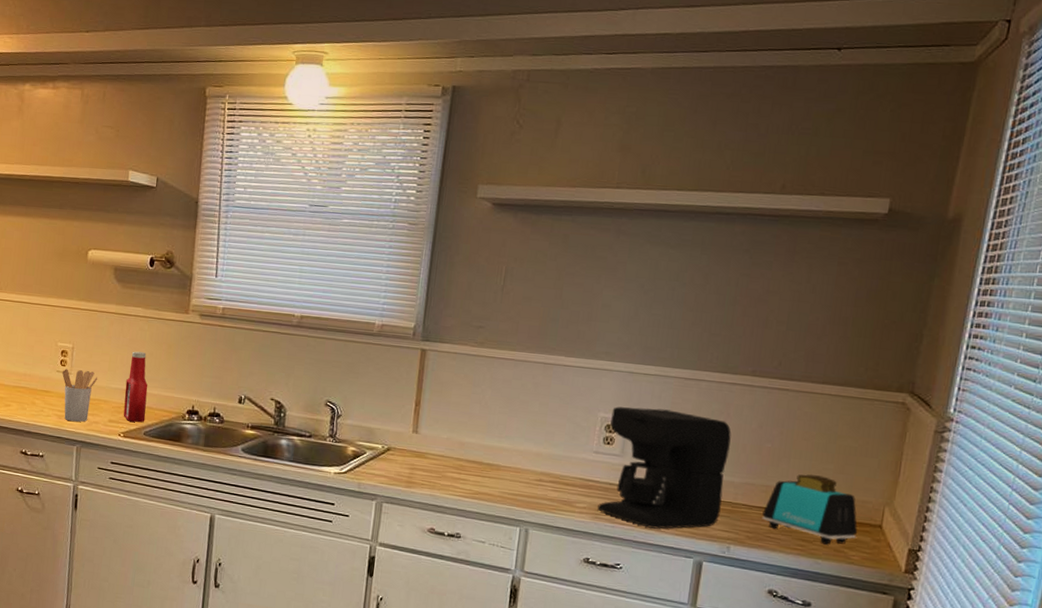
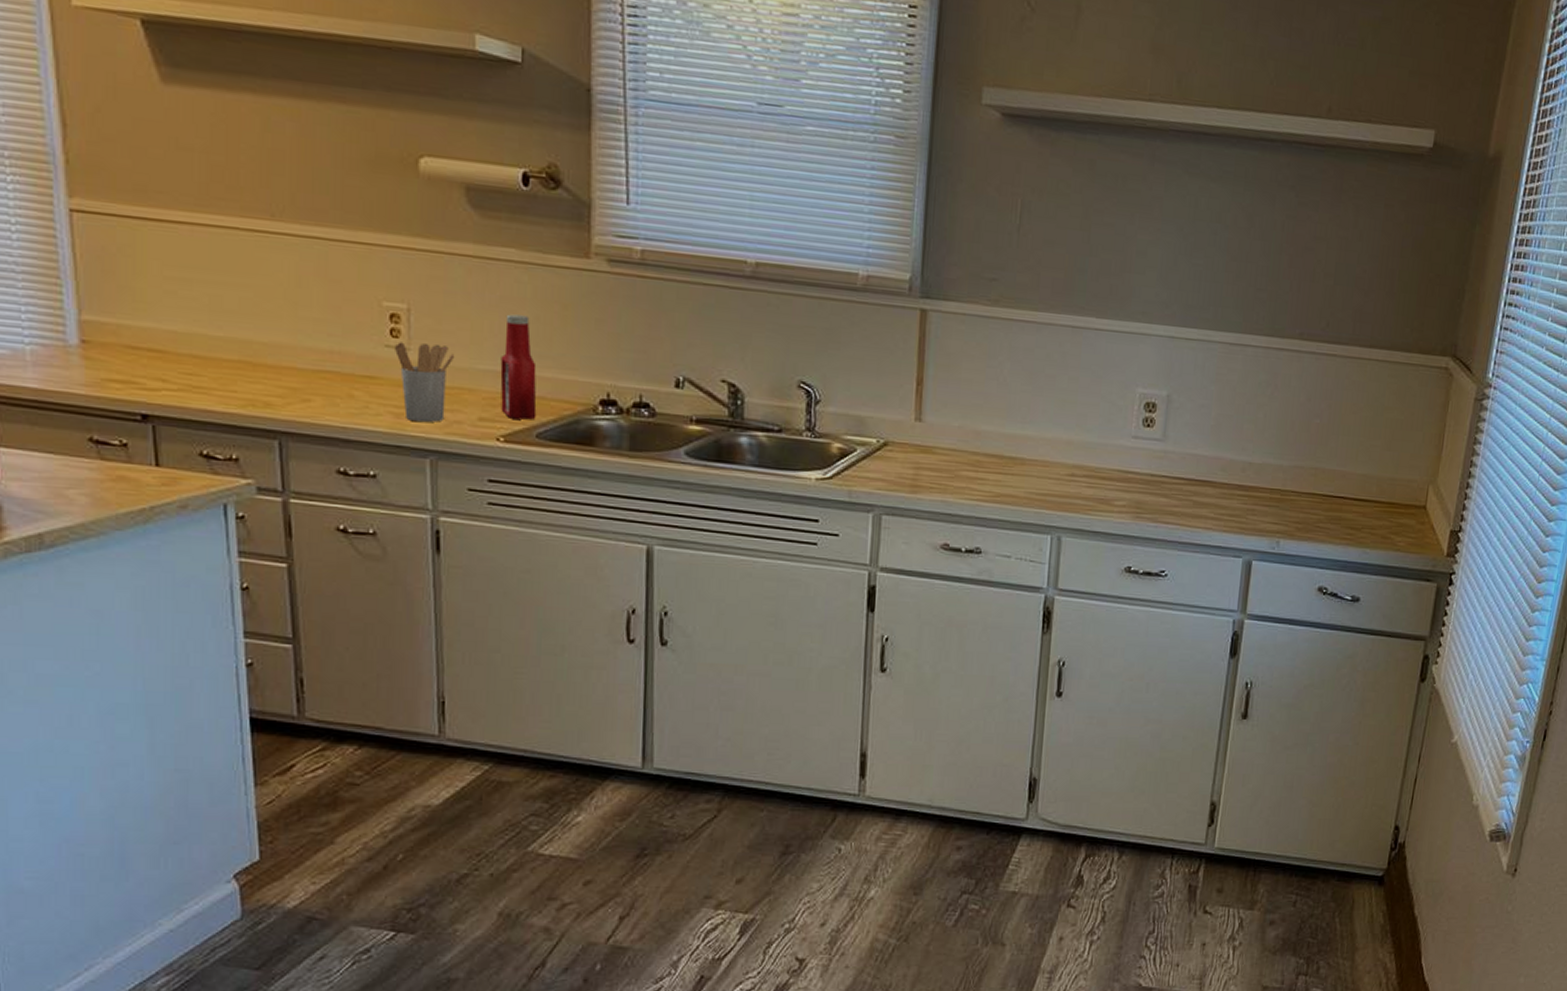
coffee maker: present [597,406,732,529] -> none [1138,380,1280,526]
toaster: present [762,474,858,545] -> none [1311,453,1404,531]

